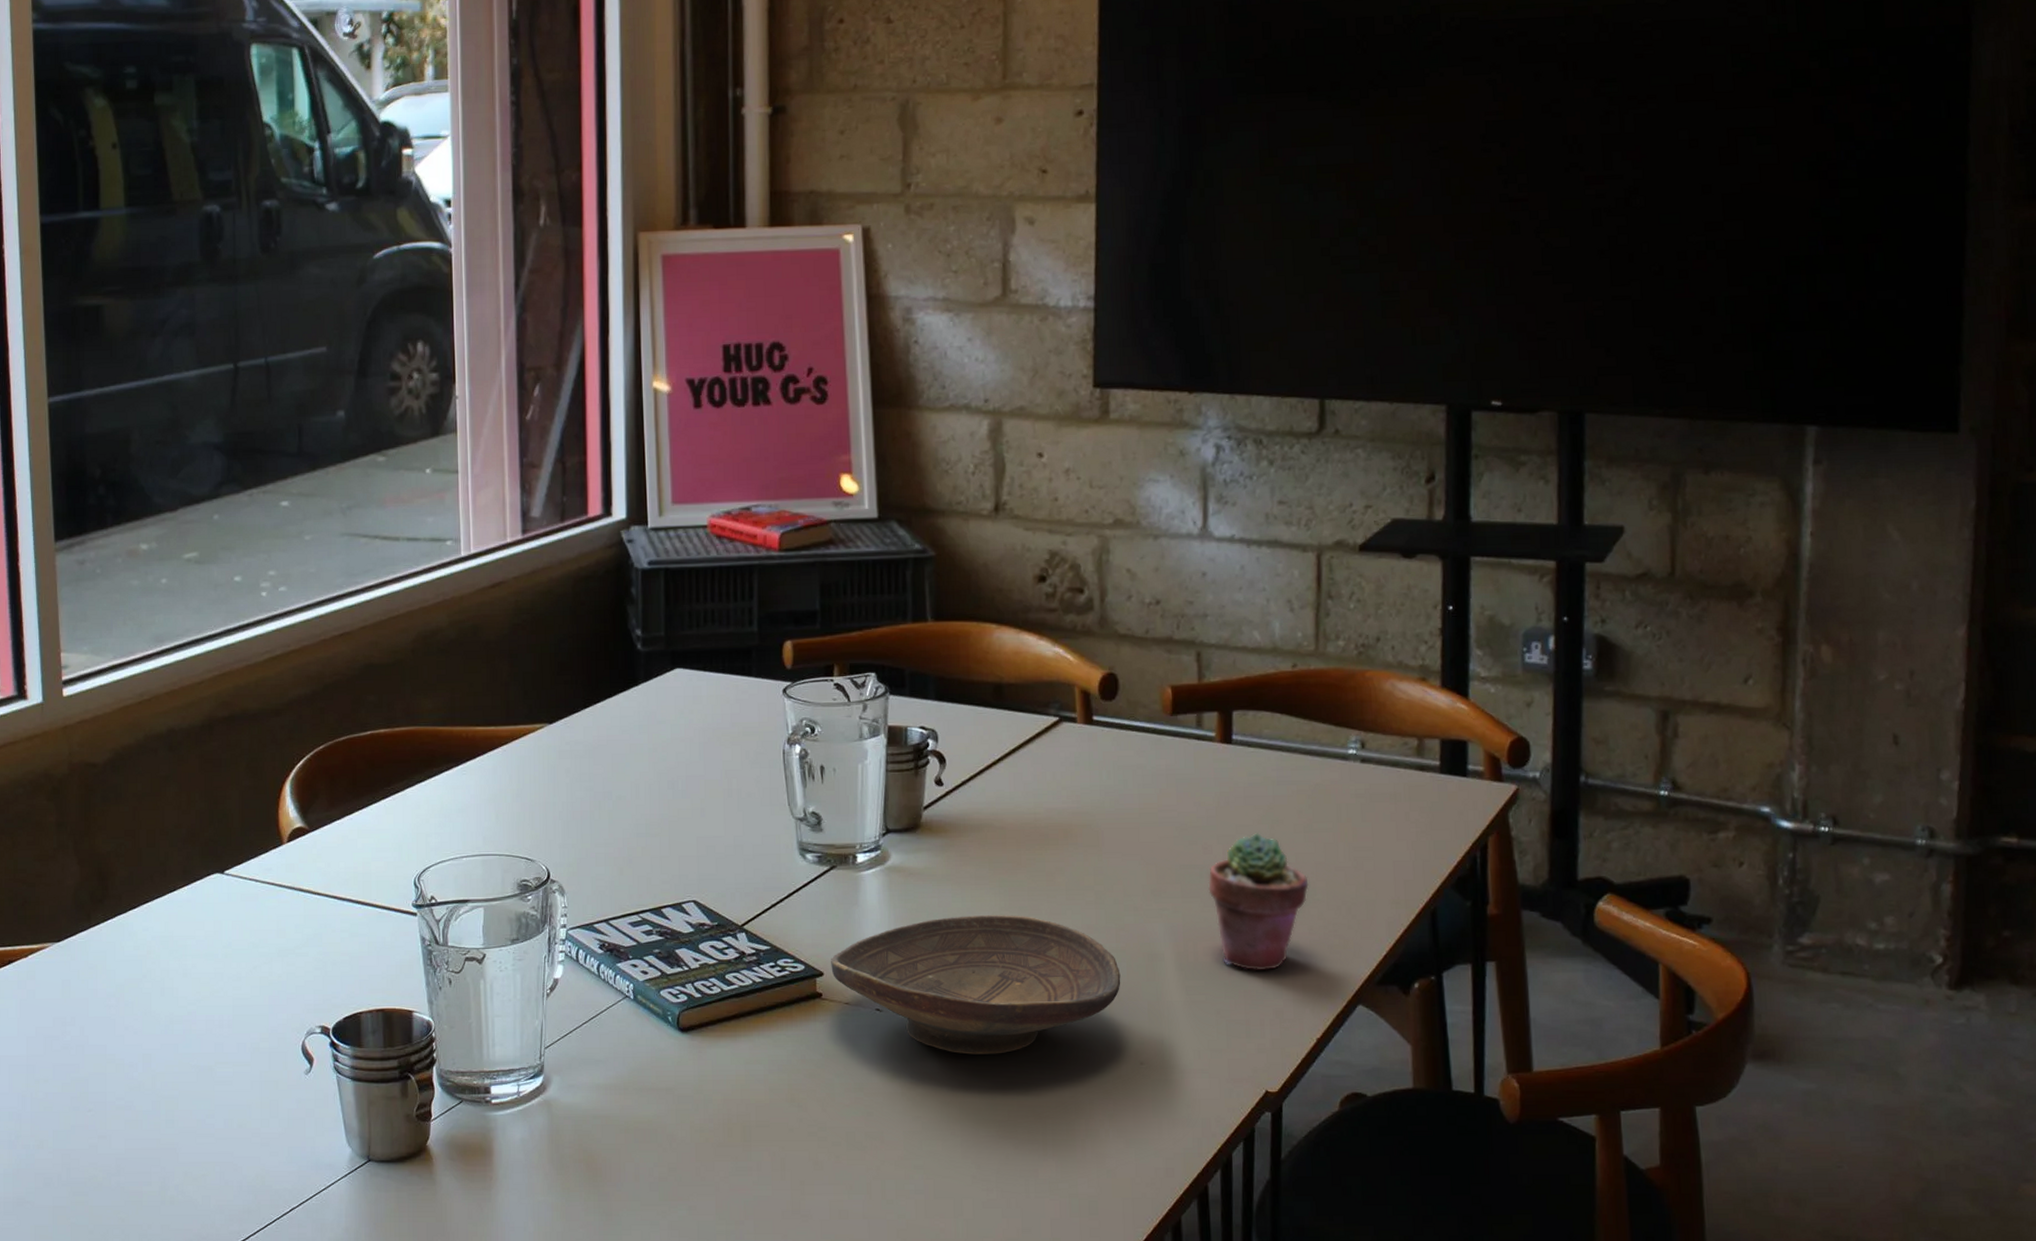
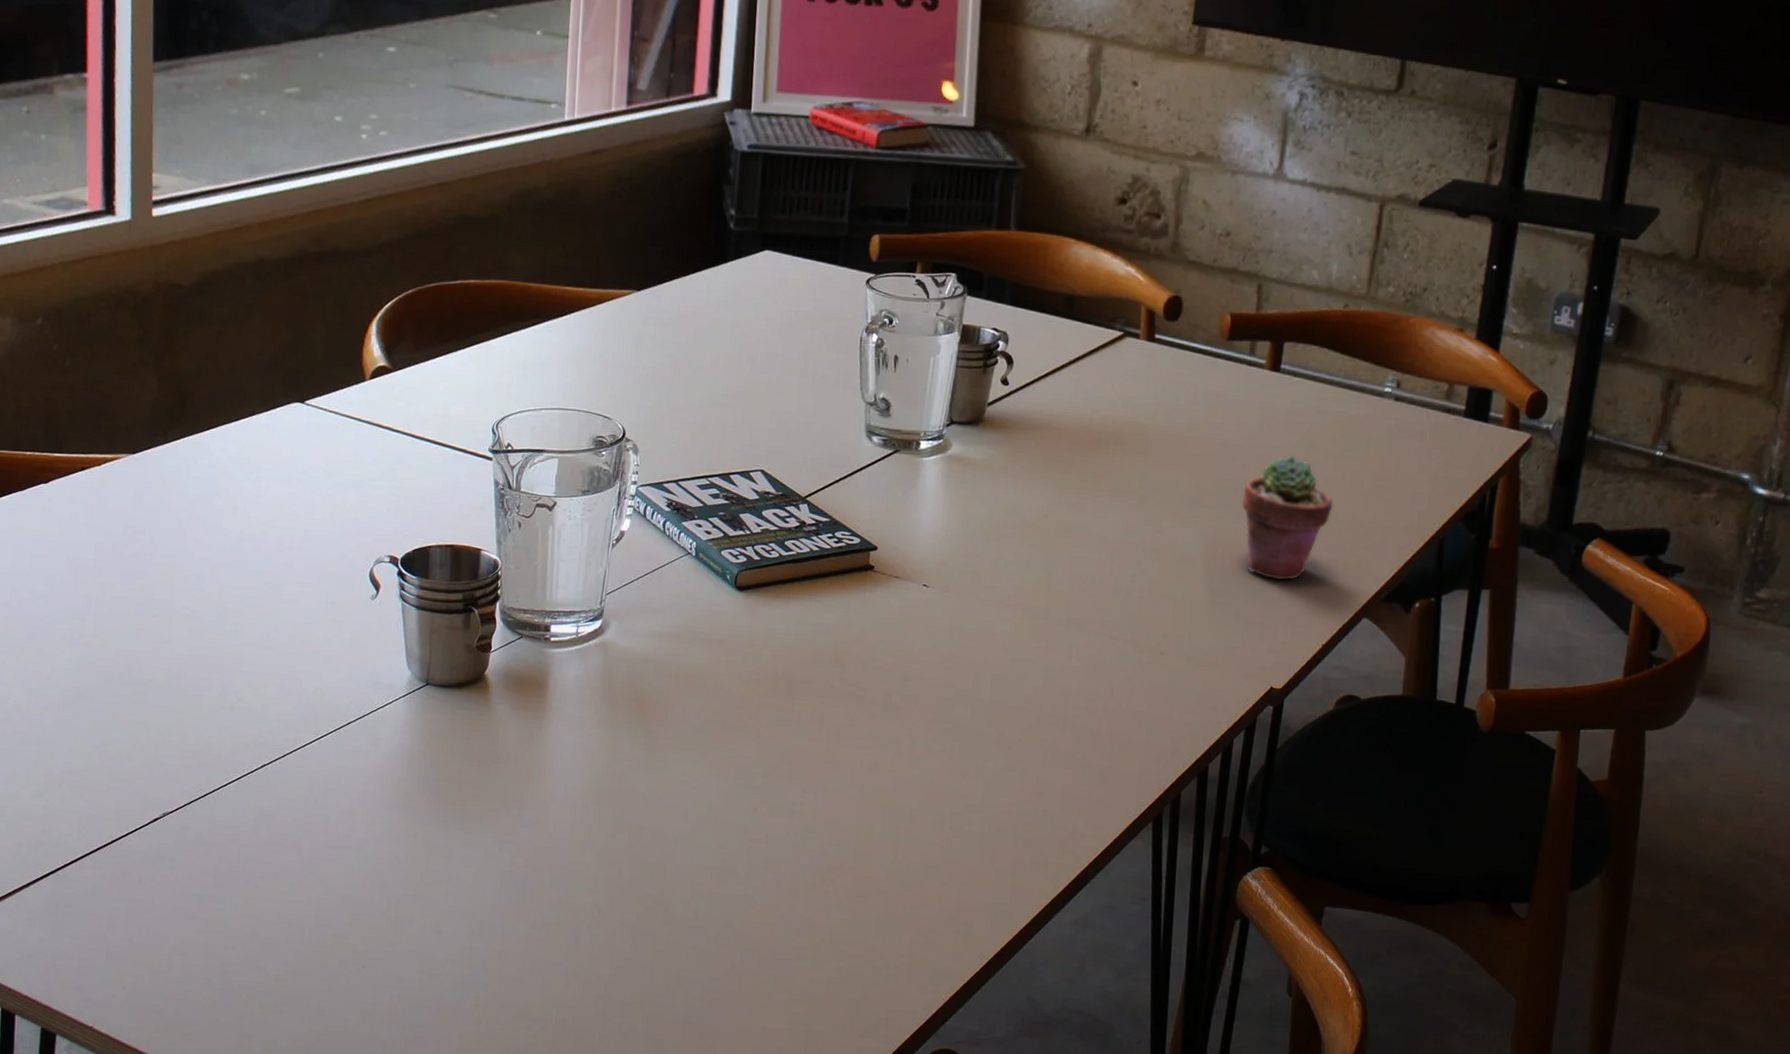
decorative bowl: present [831,915,1121,1055] -> none [885,506,1153,635]

